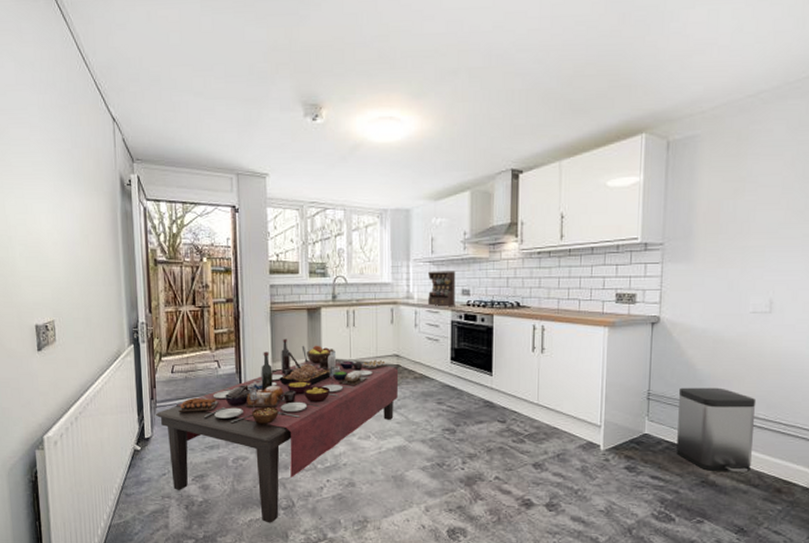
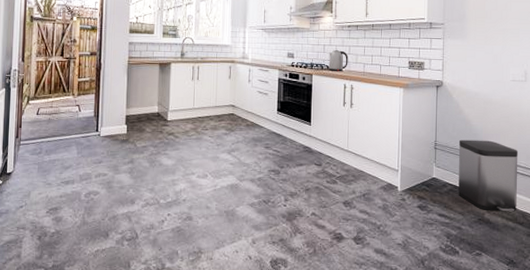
dining table: present [156,338,400,523] -> none [19,88,235,254]
spice rack: present [428,271,456,307] -> none [260,37,283,67]
kettle: none [513,283,538,309] -> present [328,50,348,71]

